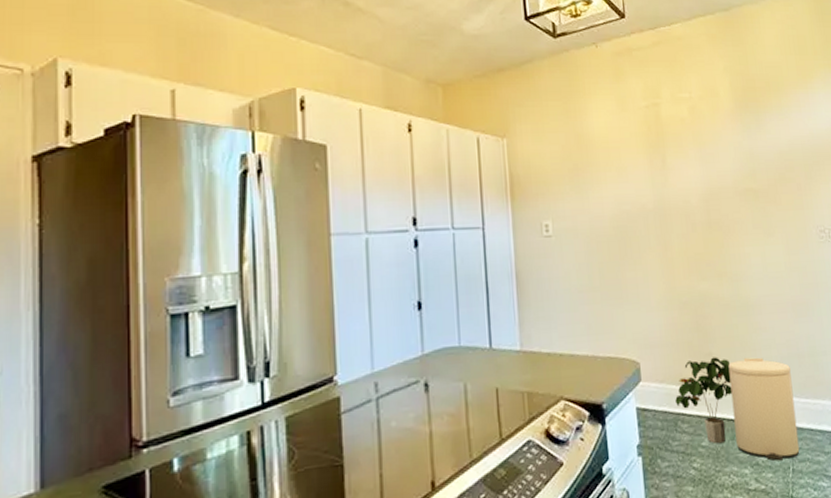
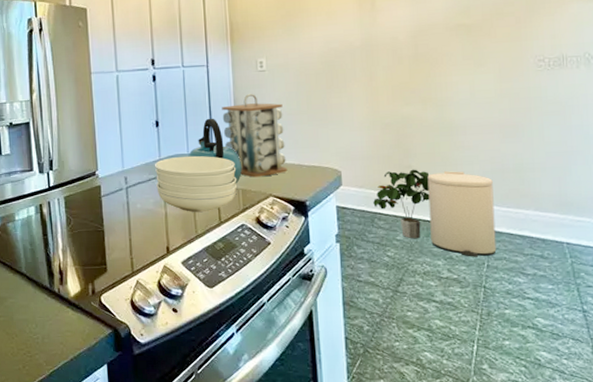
bowl: none [415,348,522,429] -> present [154,155,238,213]
kettle: none [458,297,528,386] -> present [187,118,243,184]
spice rack: none [501,264,581,376] -> present [222,93,288,178]

